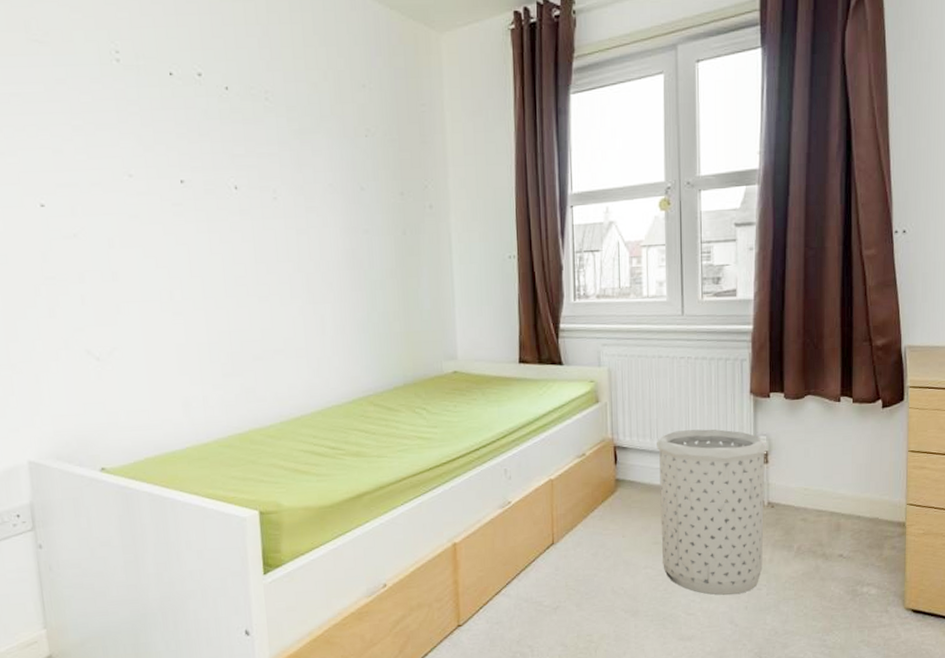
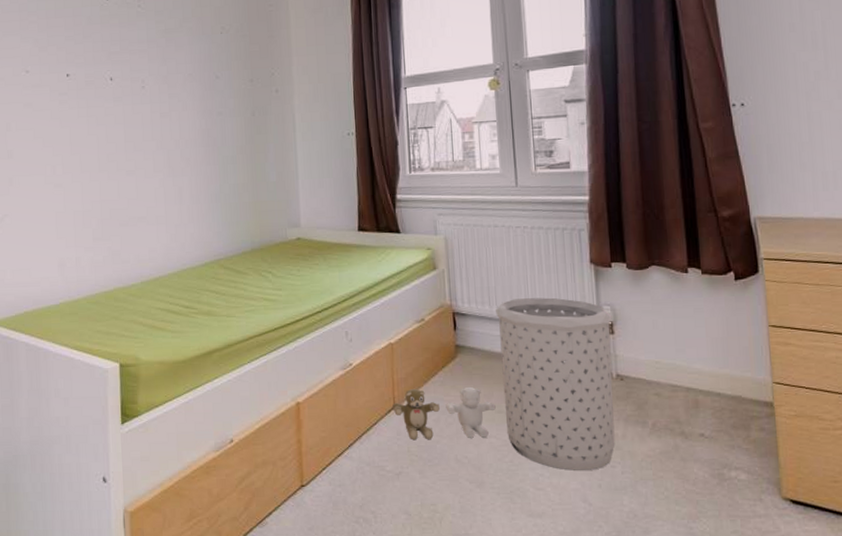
stuffed animal: none [551,519,653,575] -> present [392,386,496,441]

